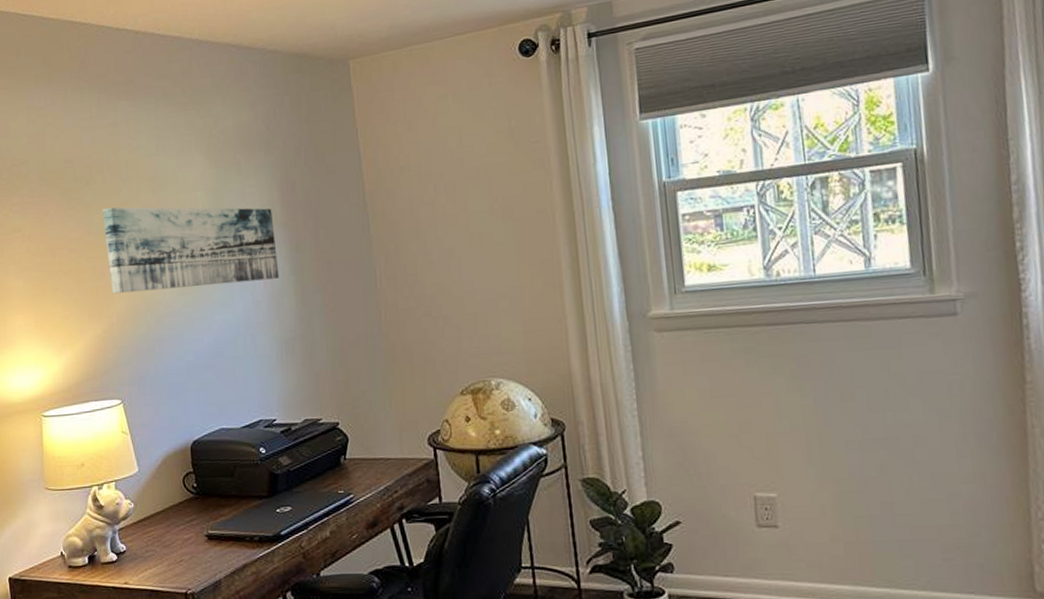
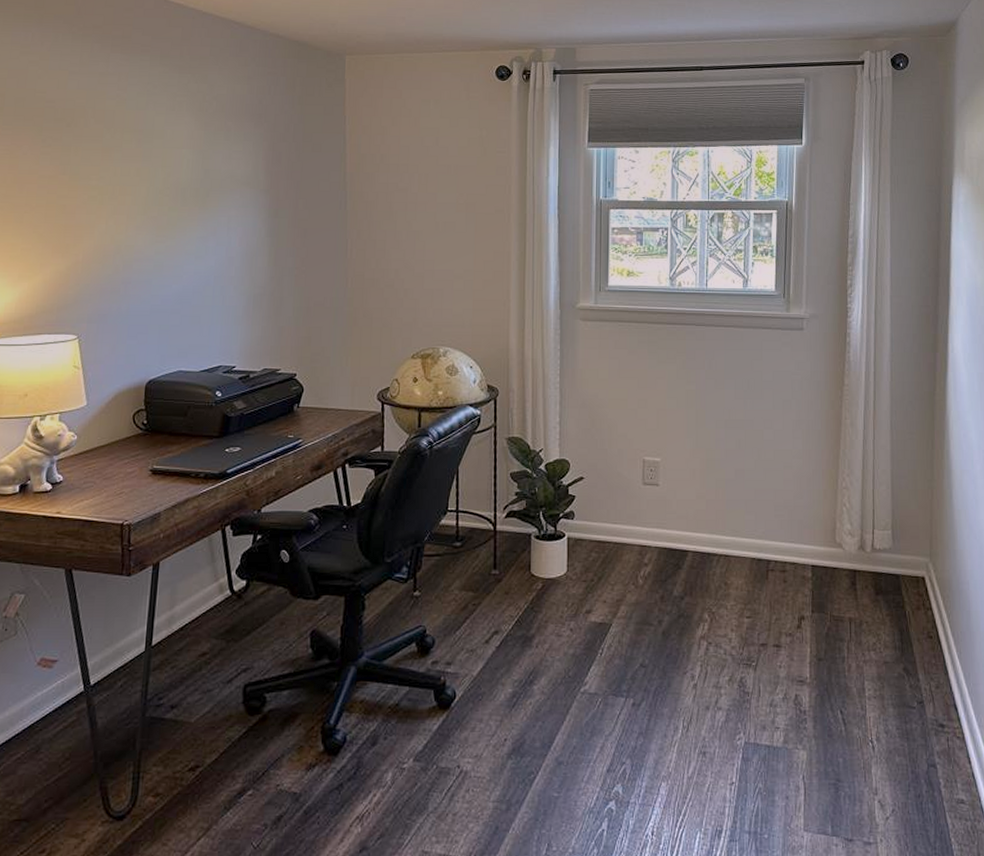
wall art: present [102,207,280,294] -> none [80,152,256,238]

